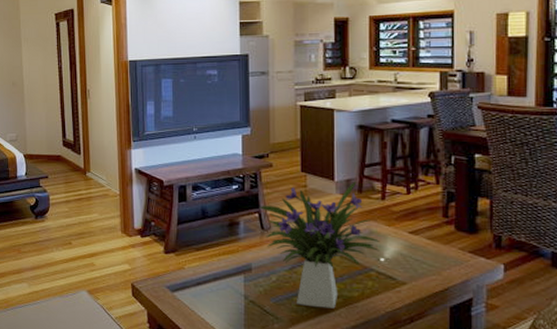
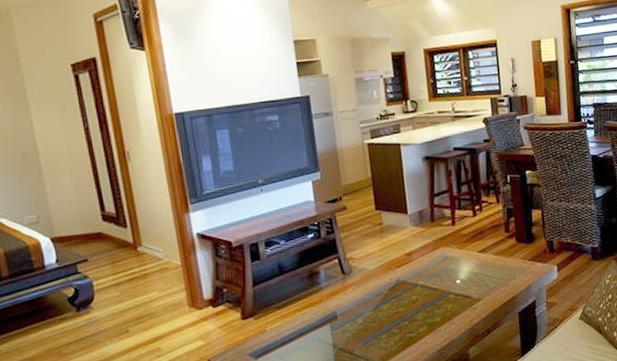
flower arrangement: present [259,181,380,309] -> none [338,211,455,342]

